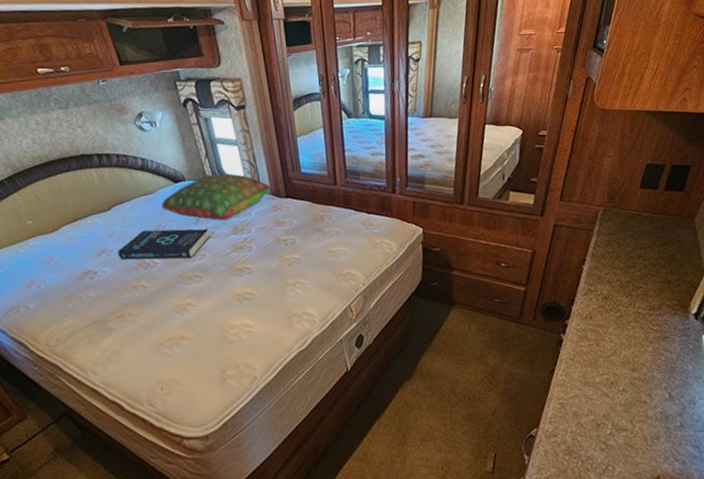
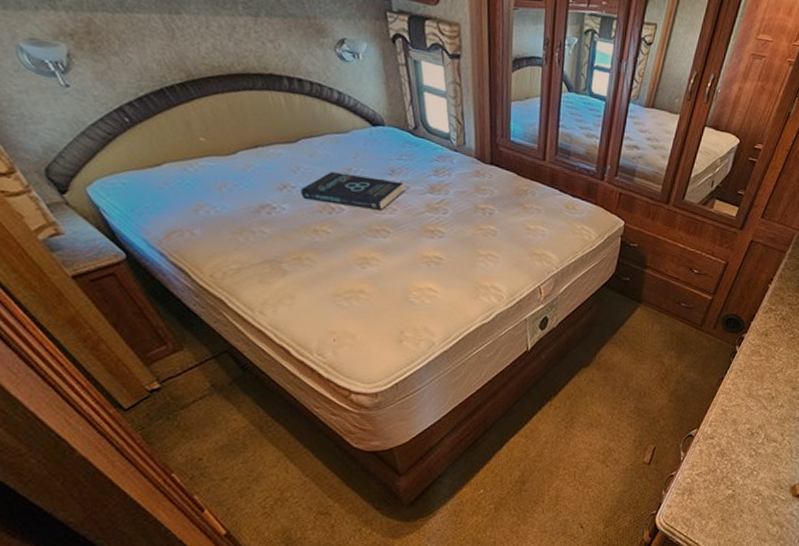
pillow: present [161,174,271,220] -> none [354,124,476,176]

